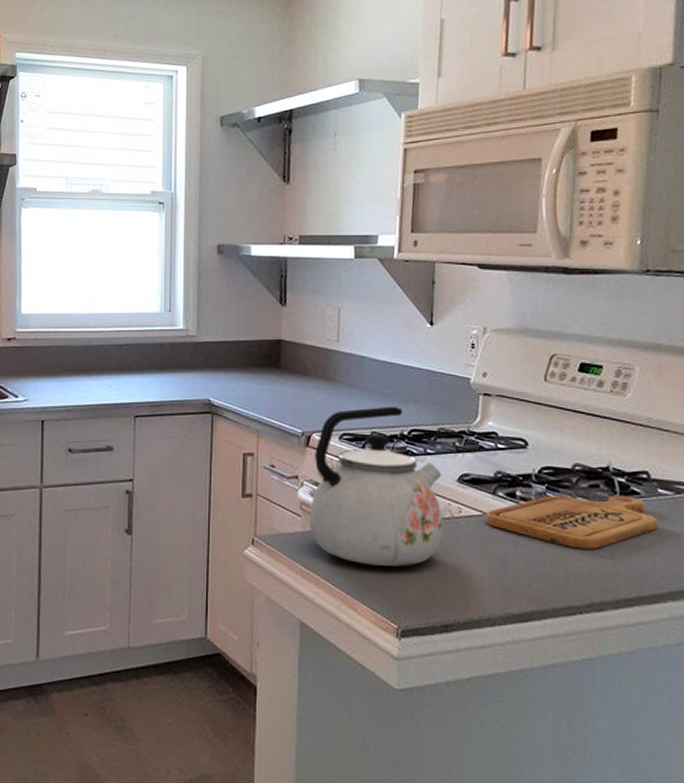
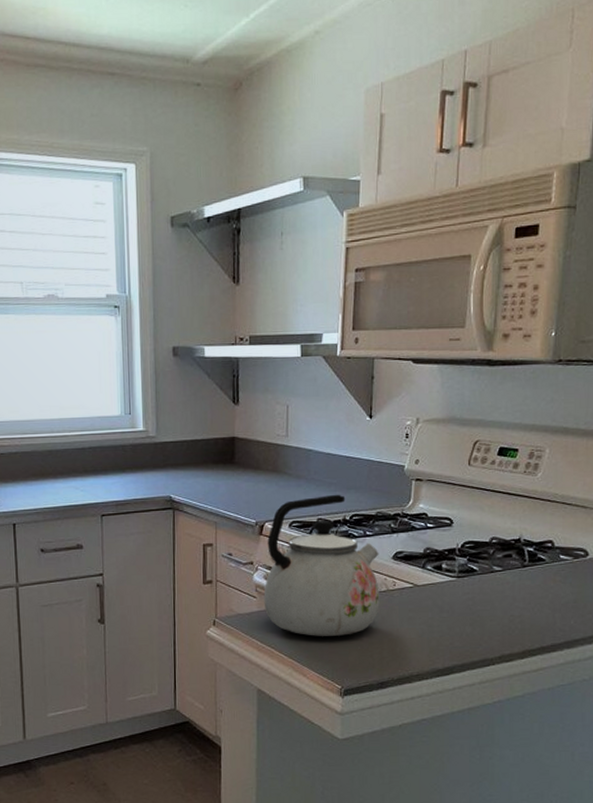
cutting board: present [486,495,658,550] -> none [416,563,559,611]

